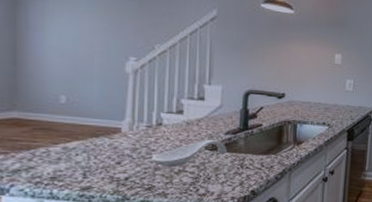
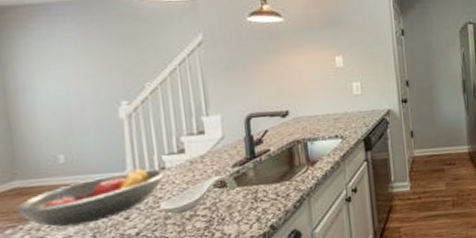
fruit bowl: none [9,119,162,162] -> present [15,166,166,228]

